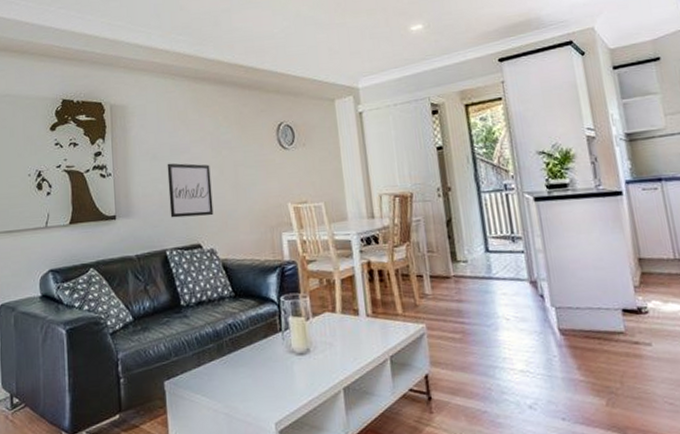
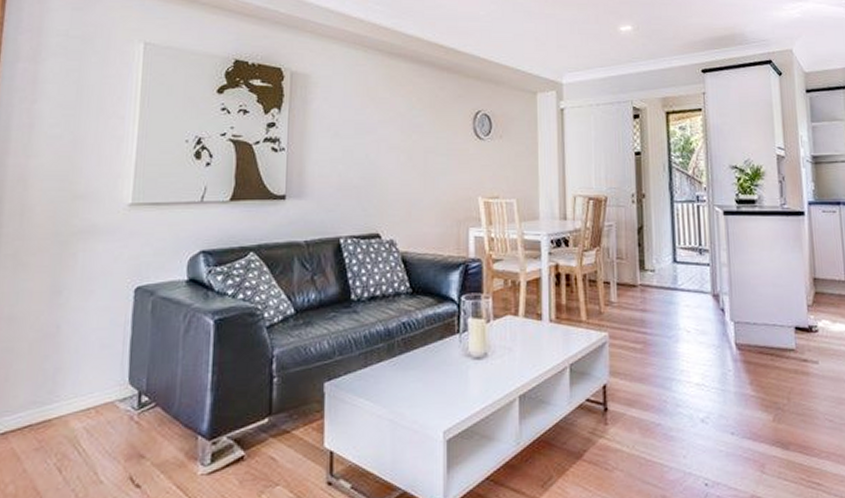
wall art: present [167,163,214,218] -> none [348,142,398,204]

